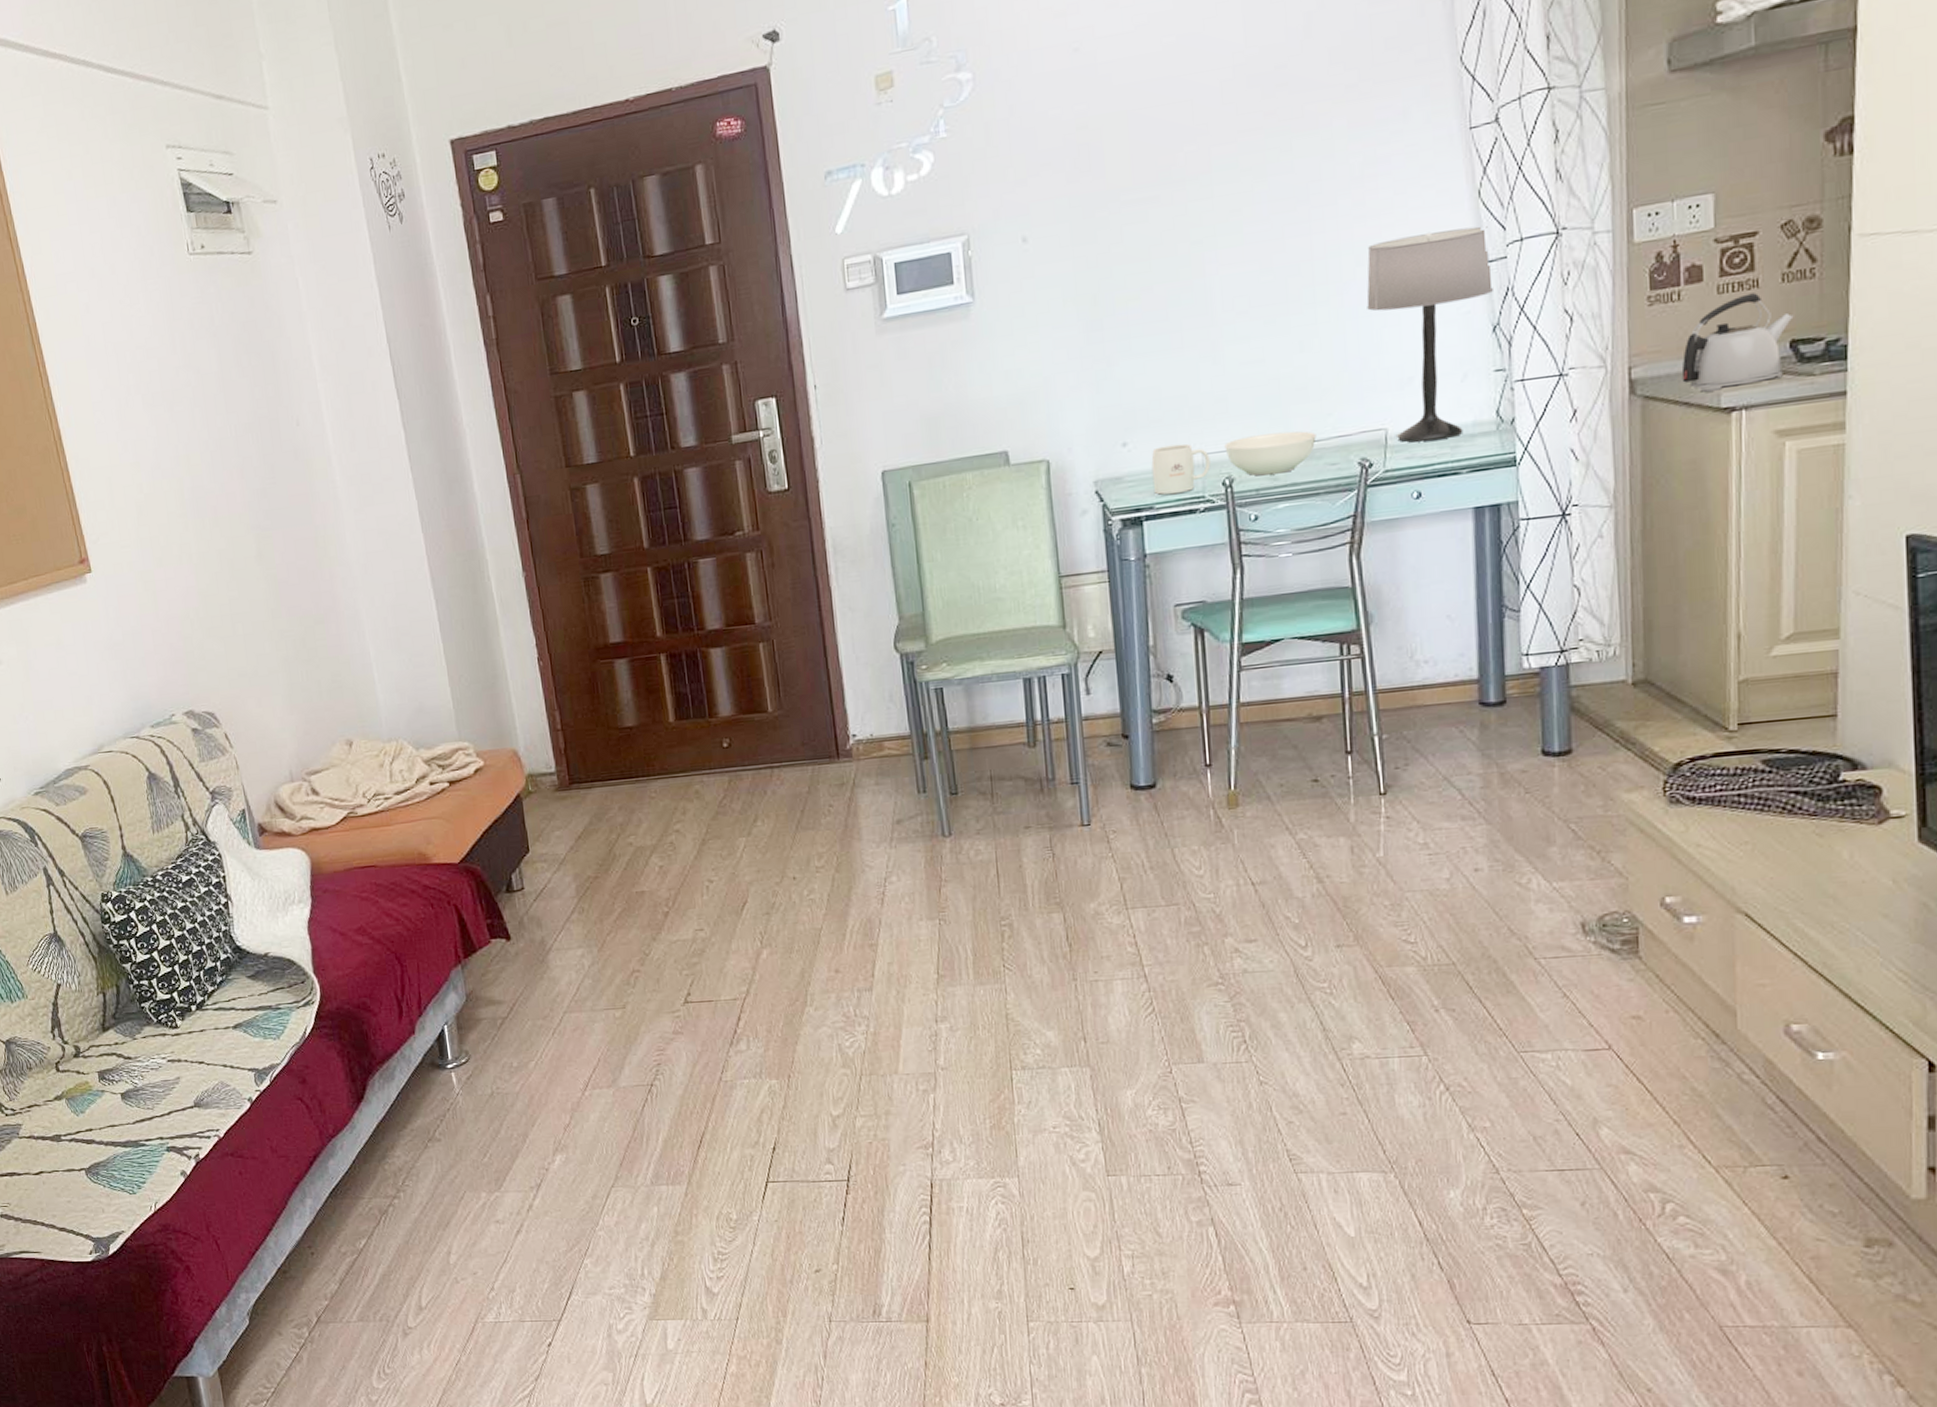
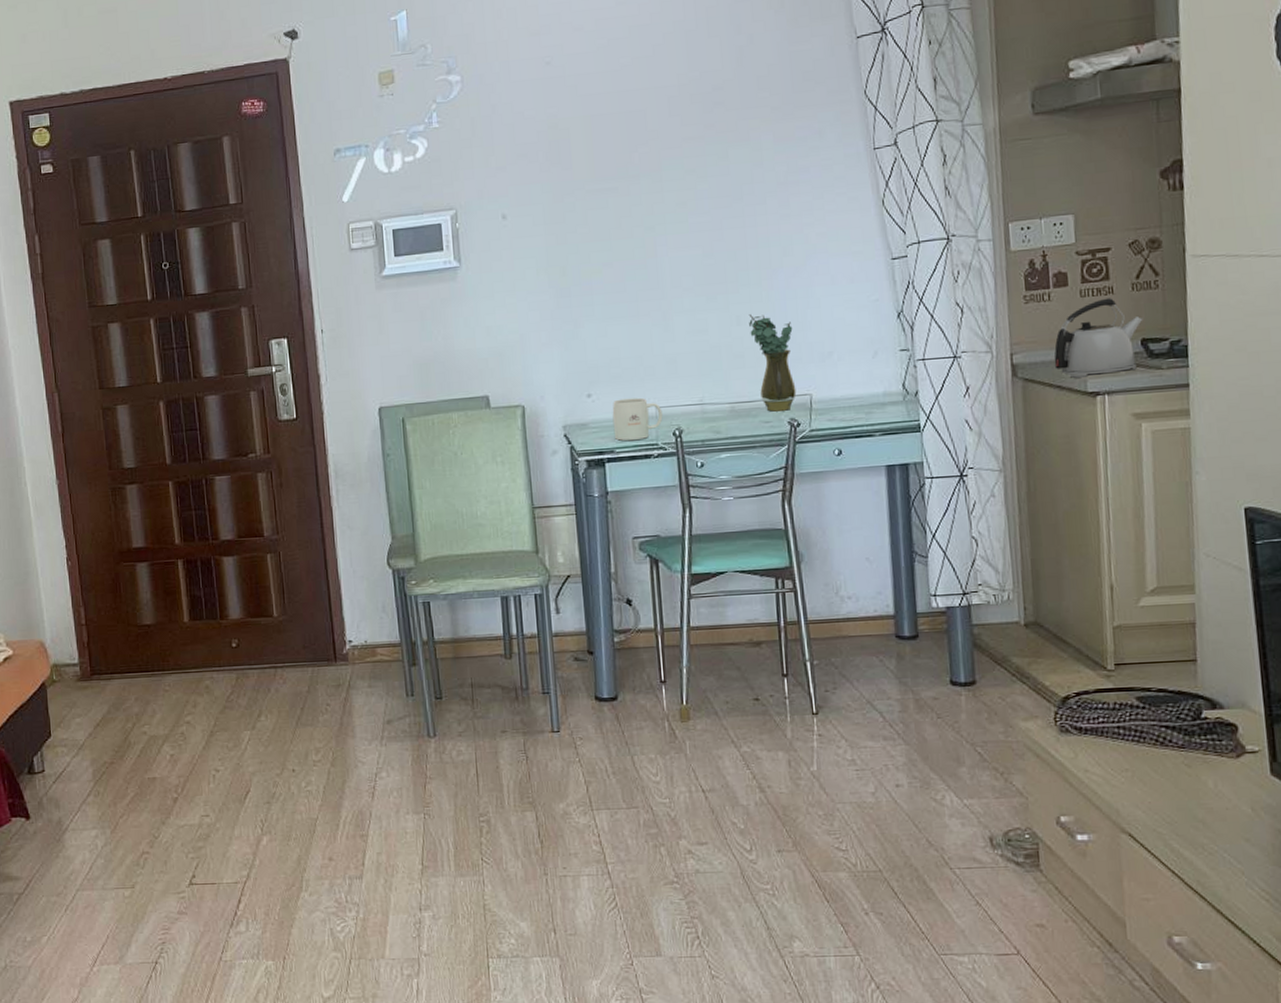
bowl: present [1224,431,1317,476] -> none [674,392,752,429]
vase: none [1313,337,1369,452] -> present [748,314,797,412]
table lamp: present [1366,226,1493,443] -> none [792,229,897,407]

